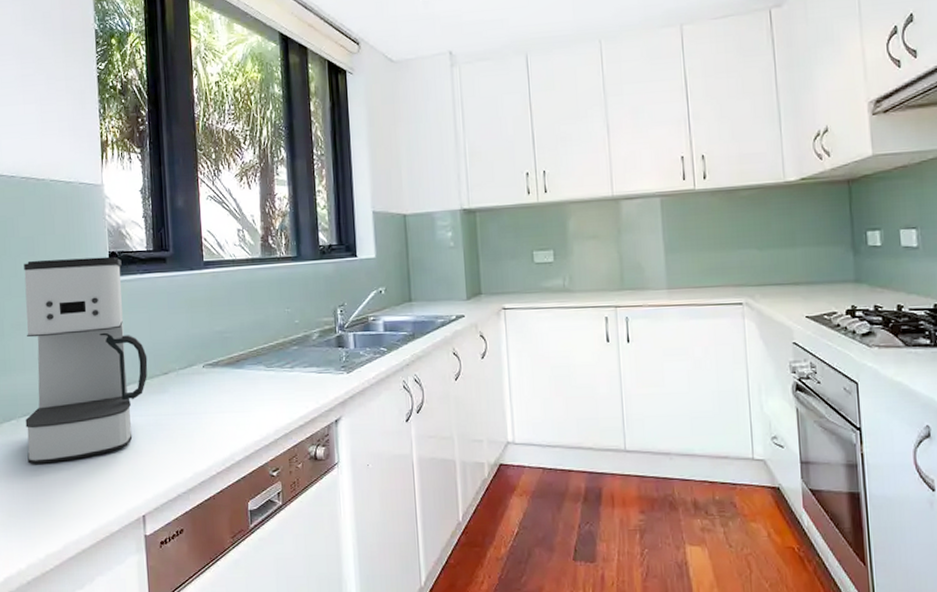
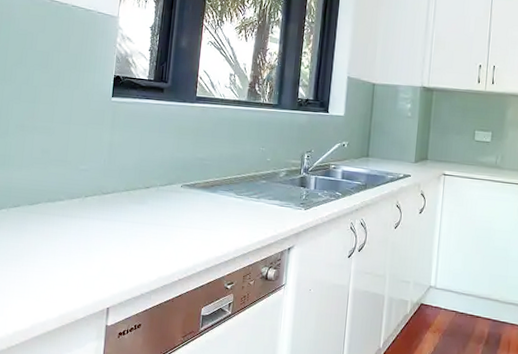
coffee maker: present [24,256,148,464] -> none [11,72,134,251]

